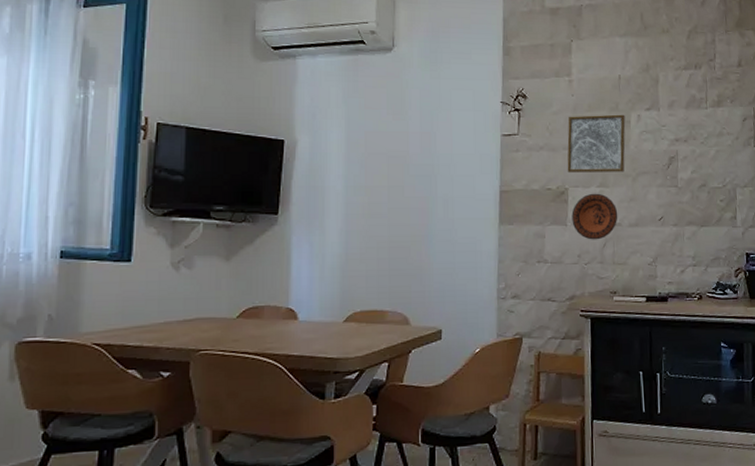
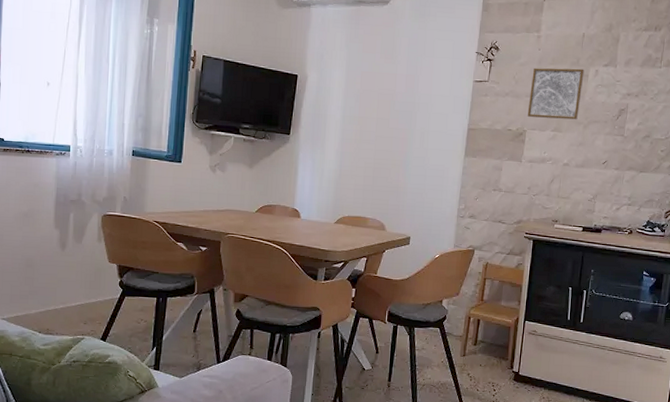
decorative plate: present [571,193,618,240] -> none [526,136,567,176]

